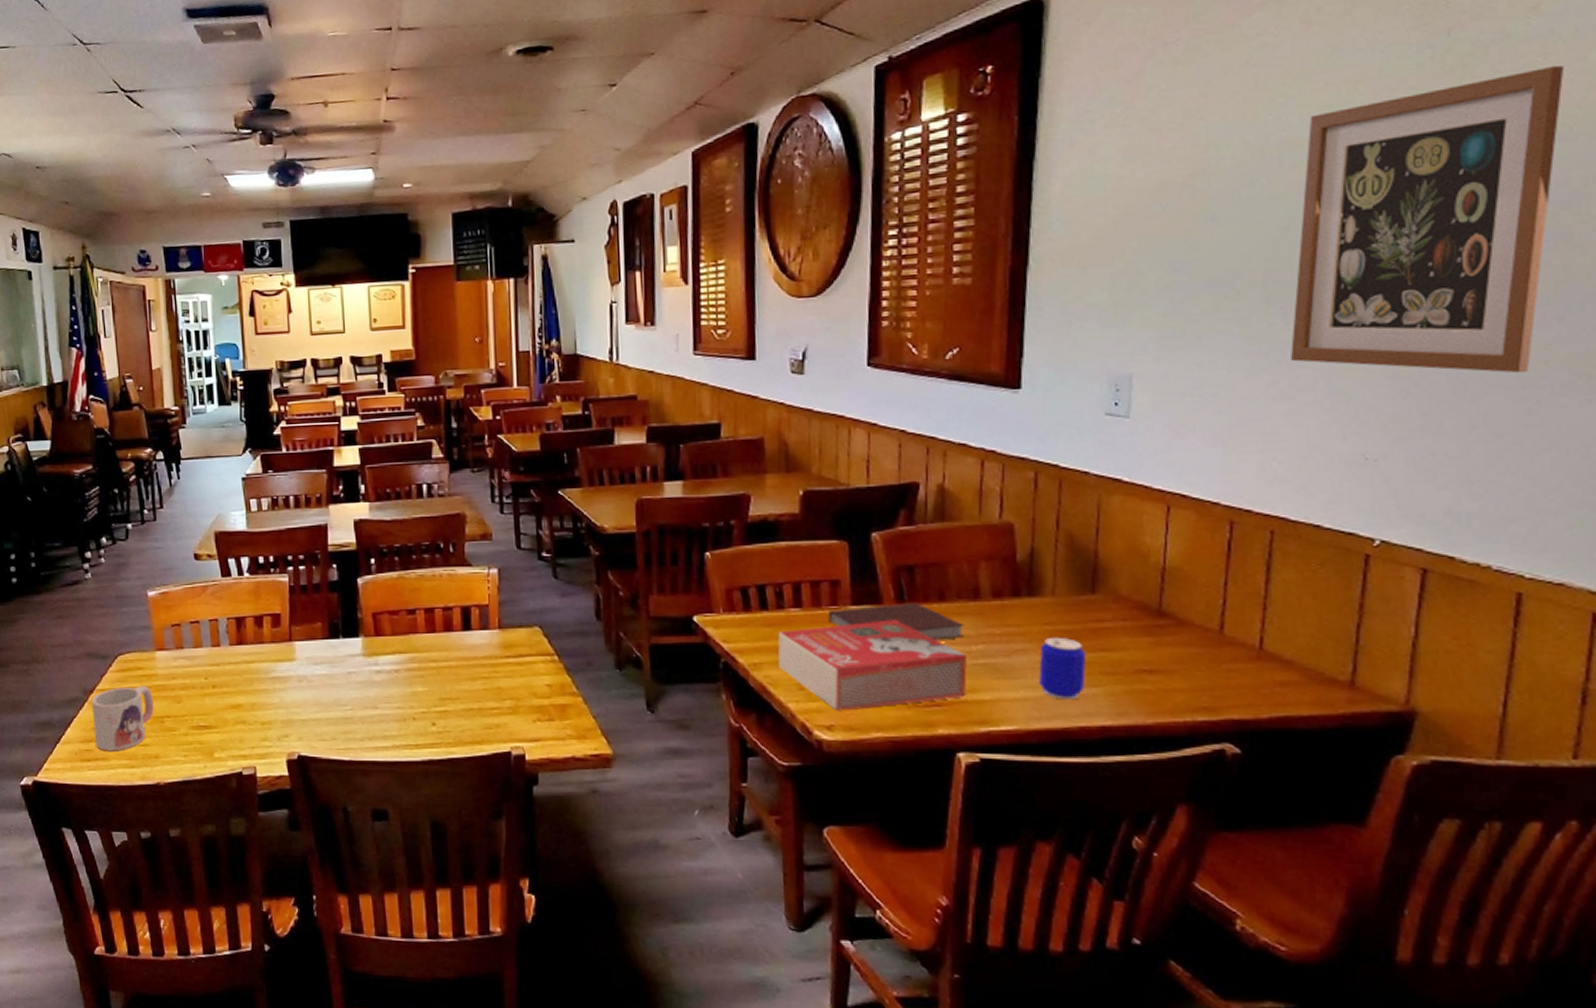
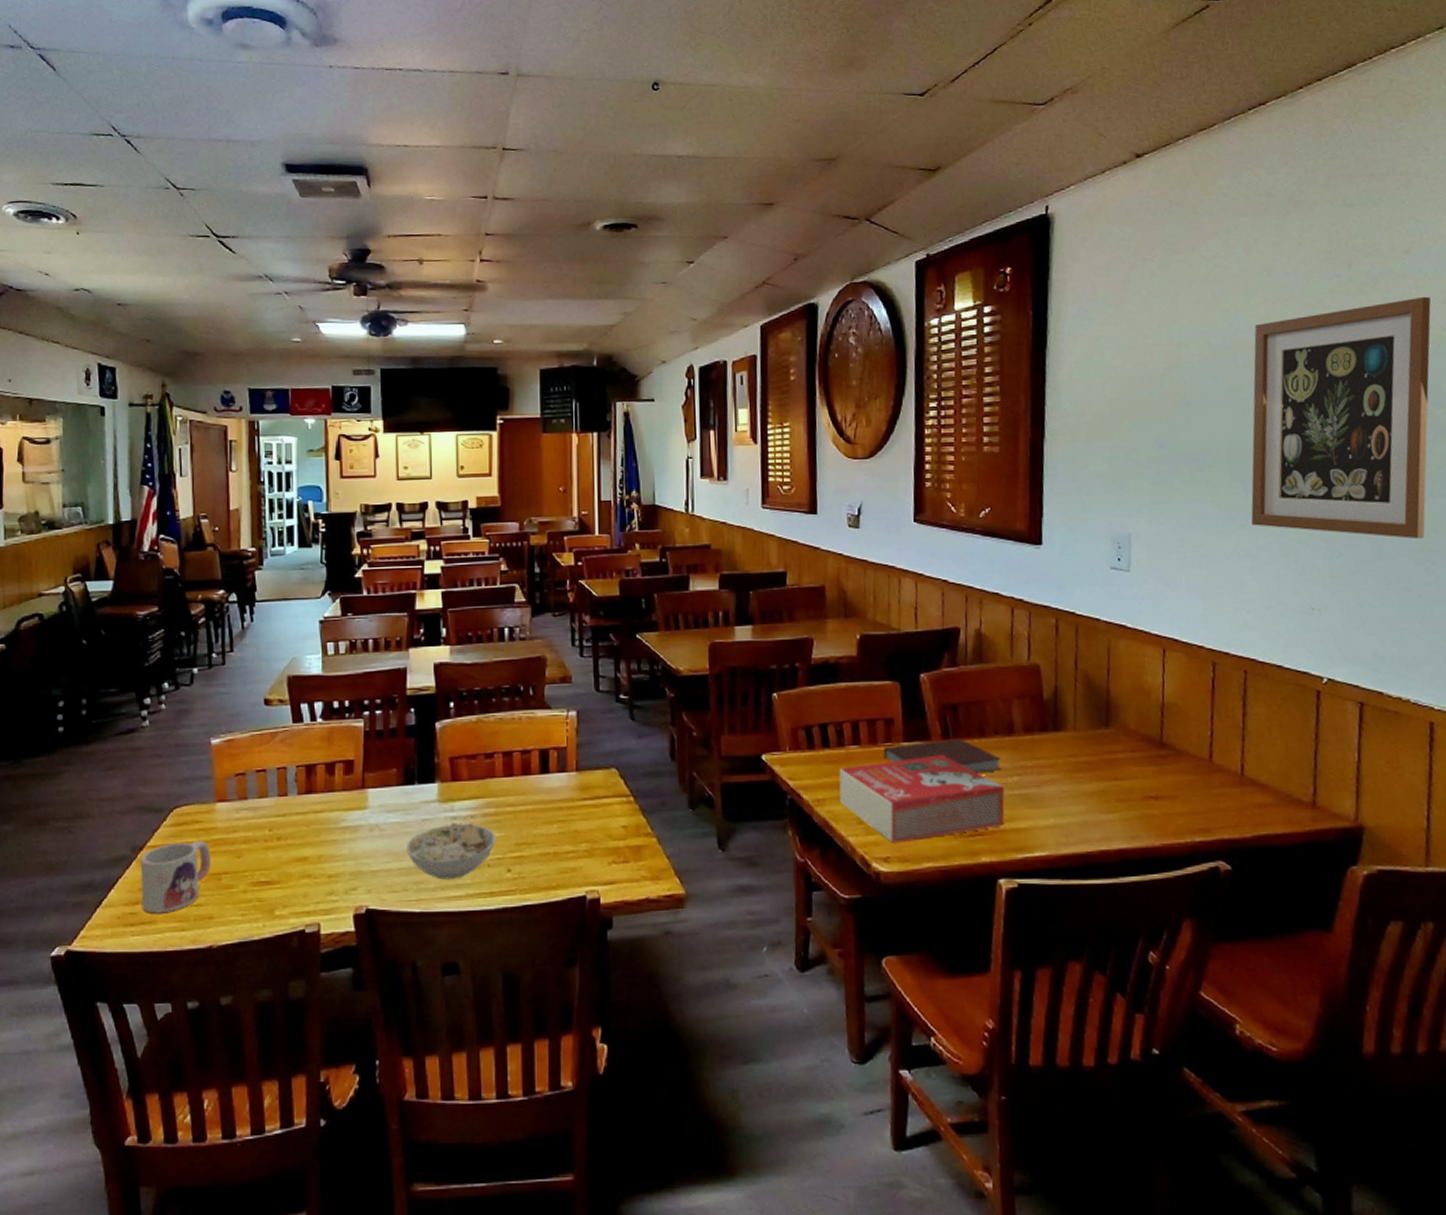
bowl: none [334,675,420,731] -> present [407,822,495,880]
beer can: present [1039,637,1087,700] -> none [1065,768,1104,826]

